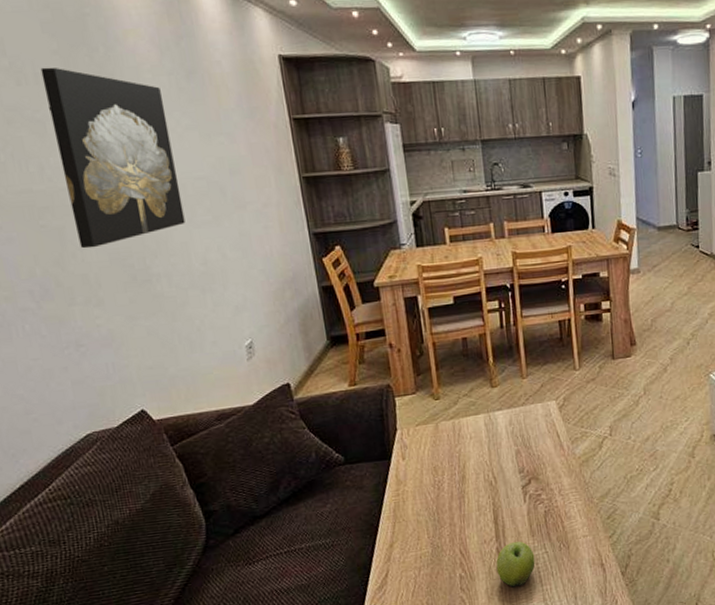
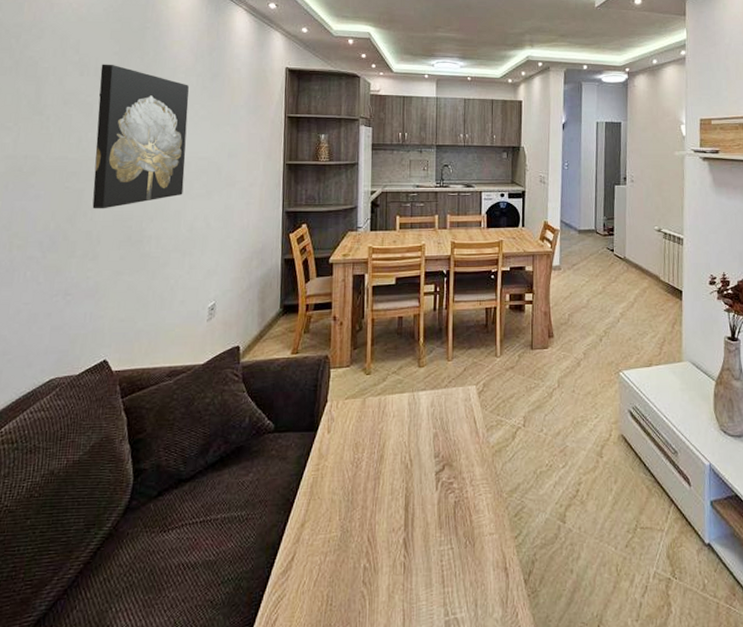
fruit: present [496,541,535,588] -> none [401,533,440,586]

